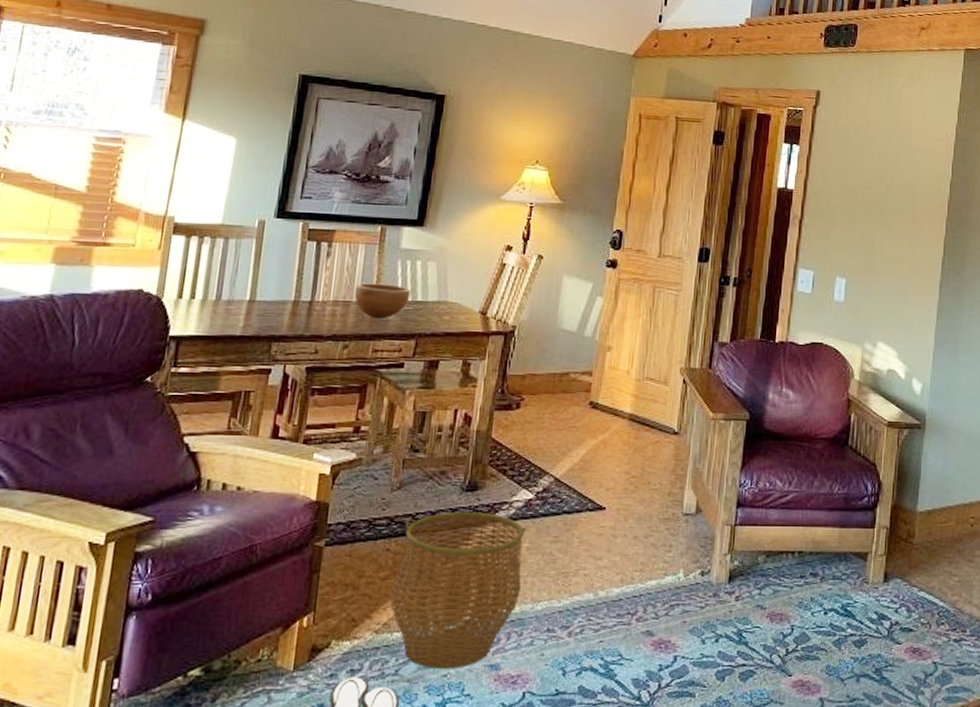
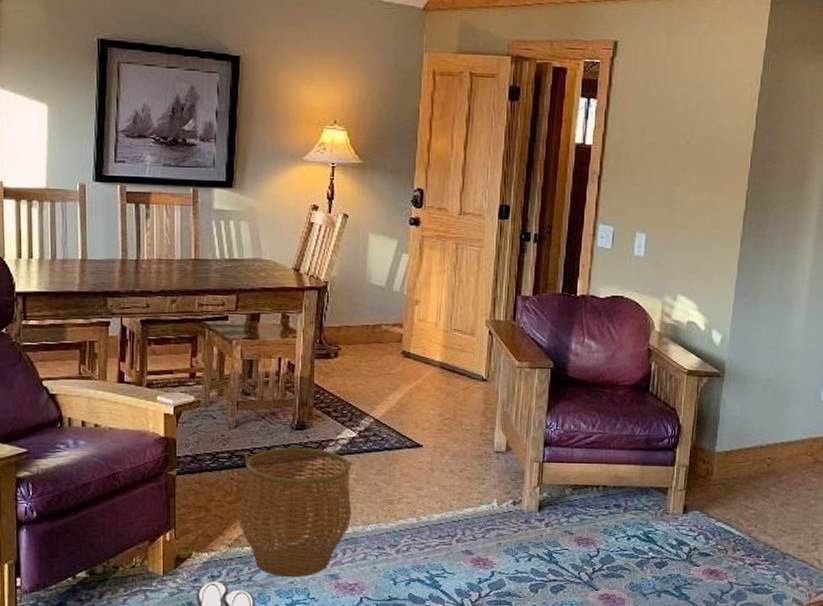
bowl: present [354,283,411,320] -> none [175,242,227,276]

